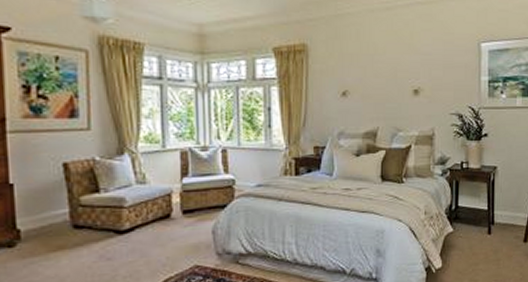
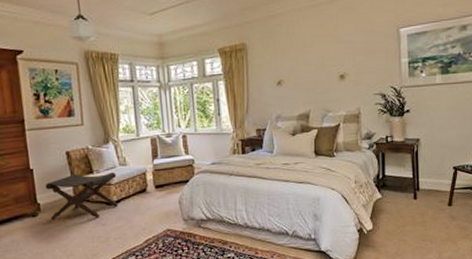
footstool: none [29,192,132,251] -> present [45,172,118,219]

